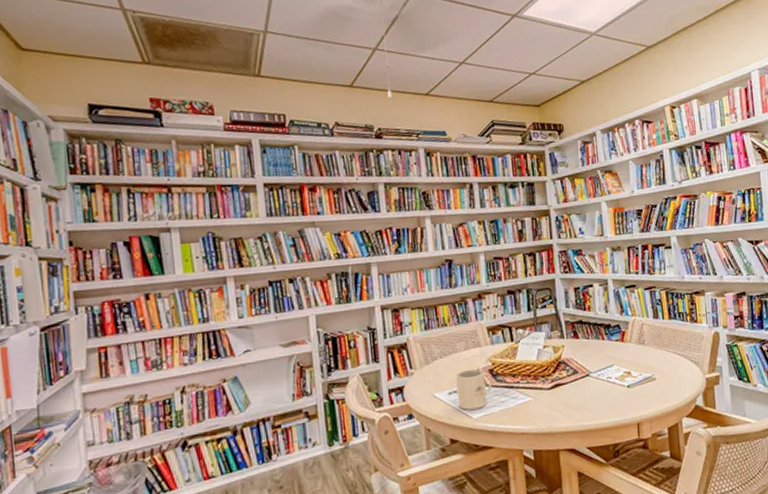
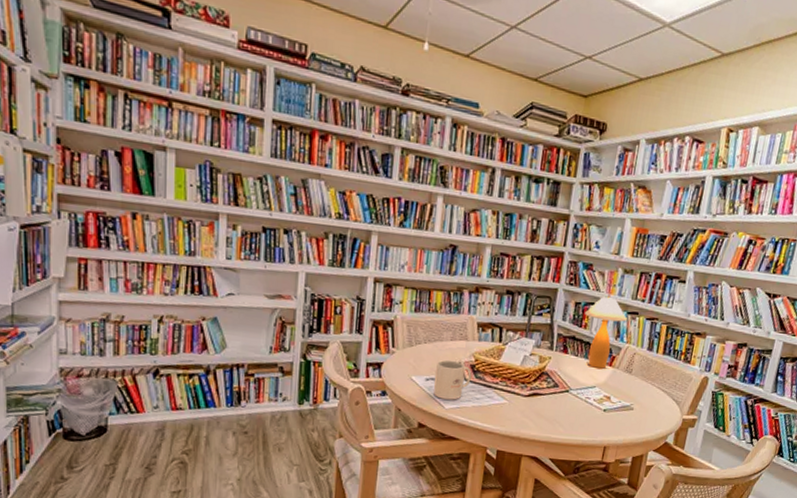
table lamp: none [585,273,628,347] -> present [585,293,628,369]

